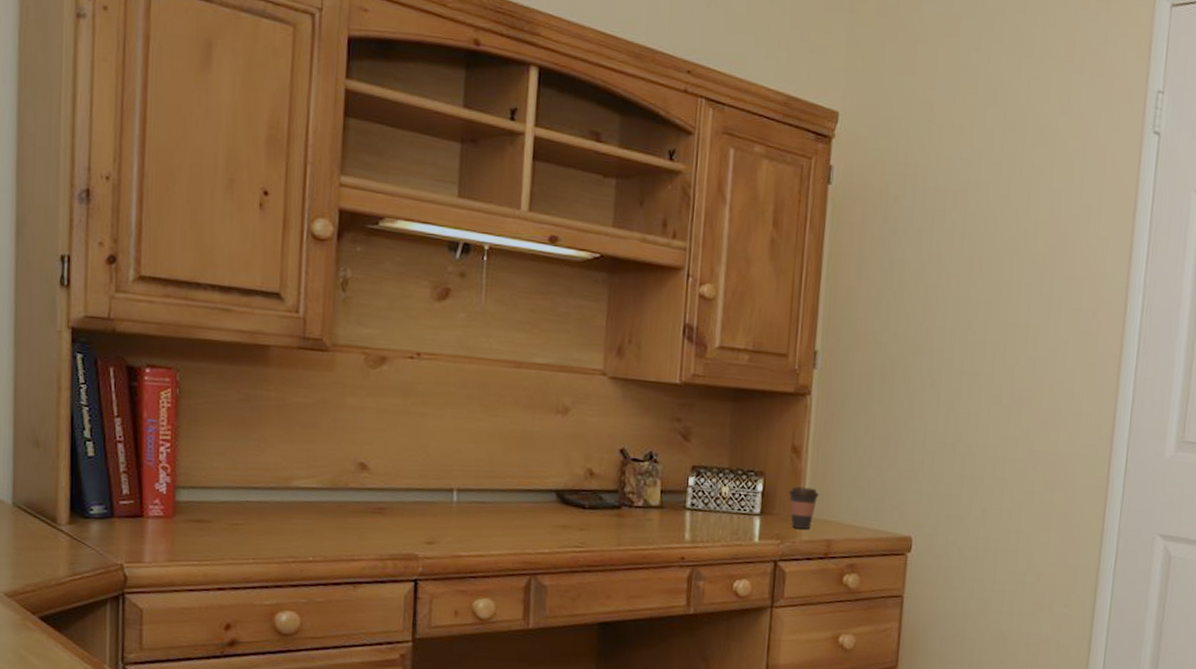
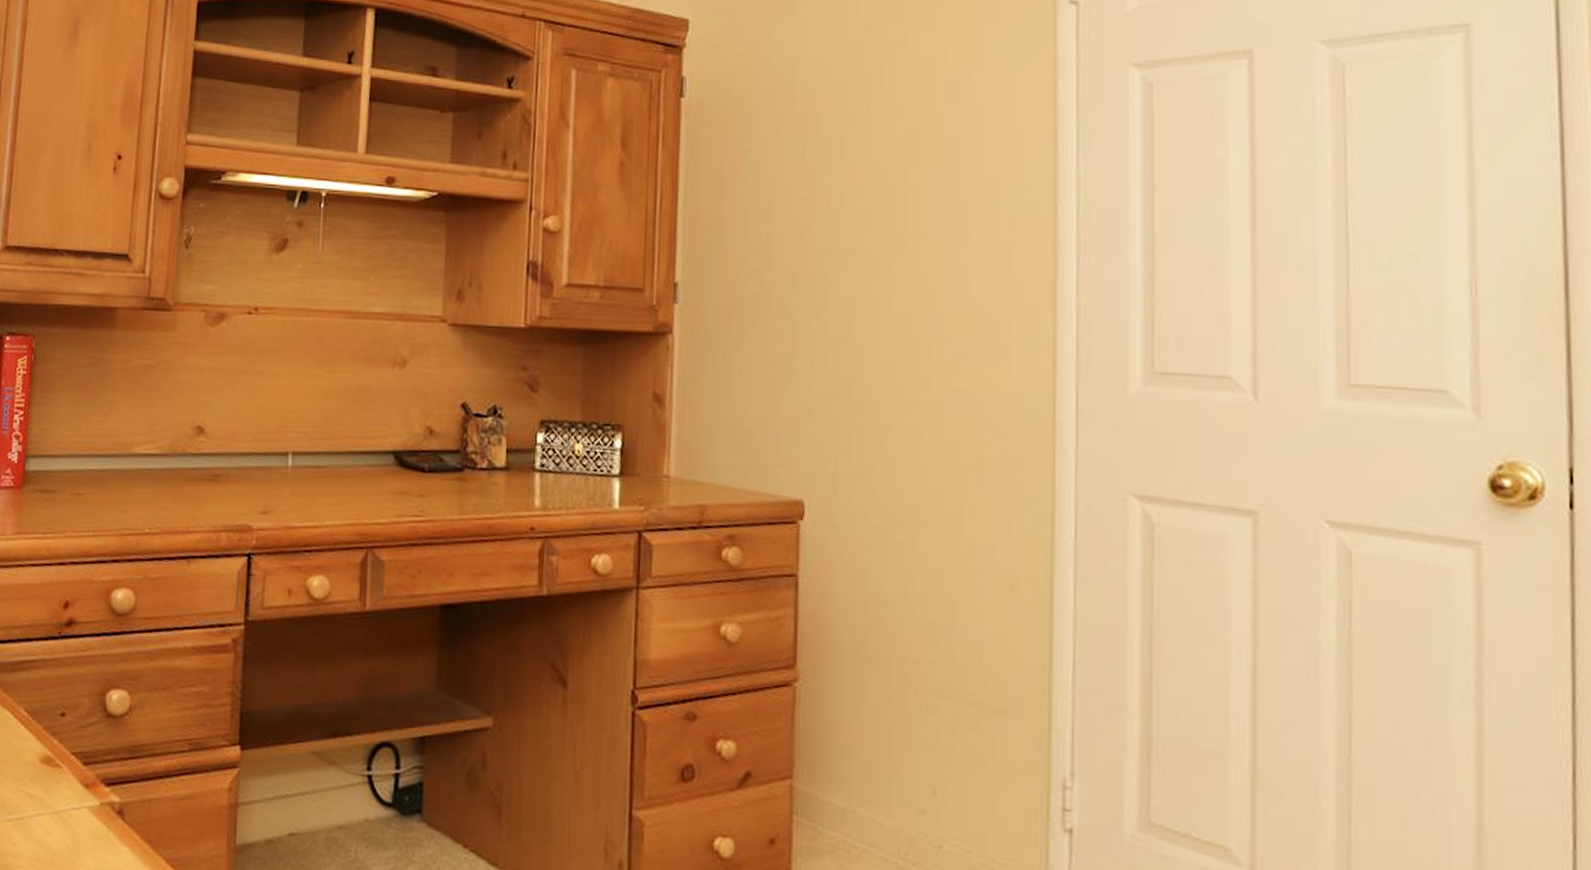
coffee cup: present [788,486,820,529] -> none [652,441,689,492]

